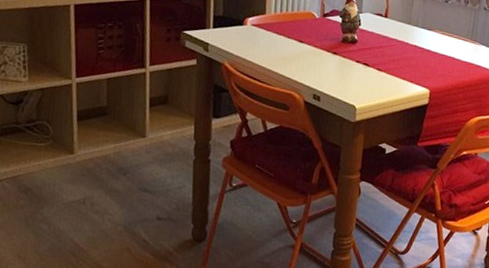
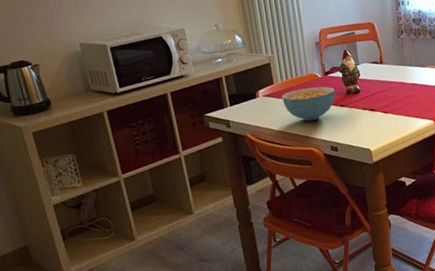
cereal bowl: none [271,25,330,63] -> present [282,86,335,122]

